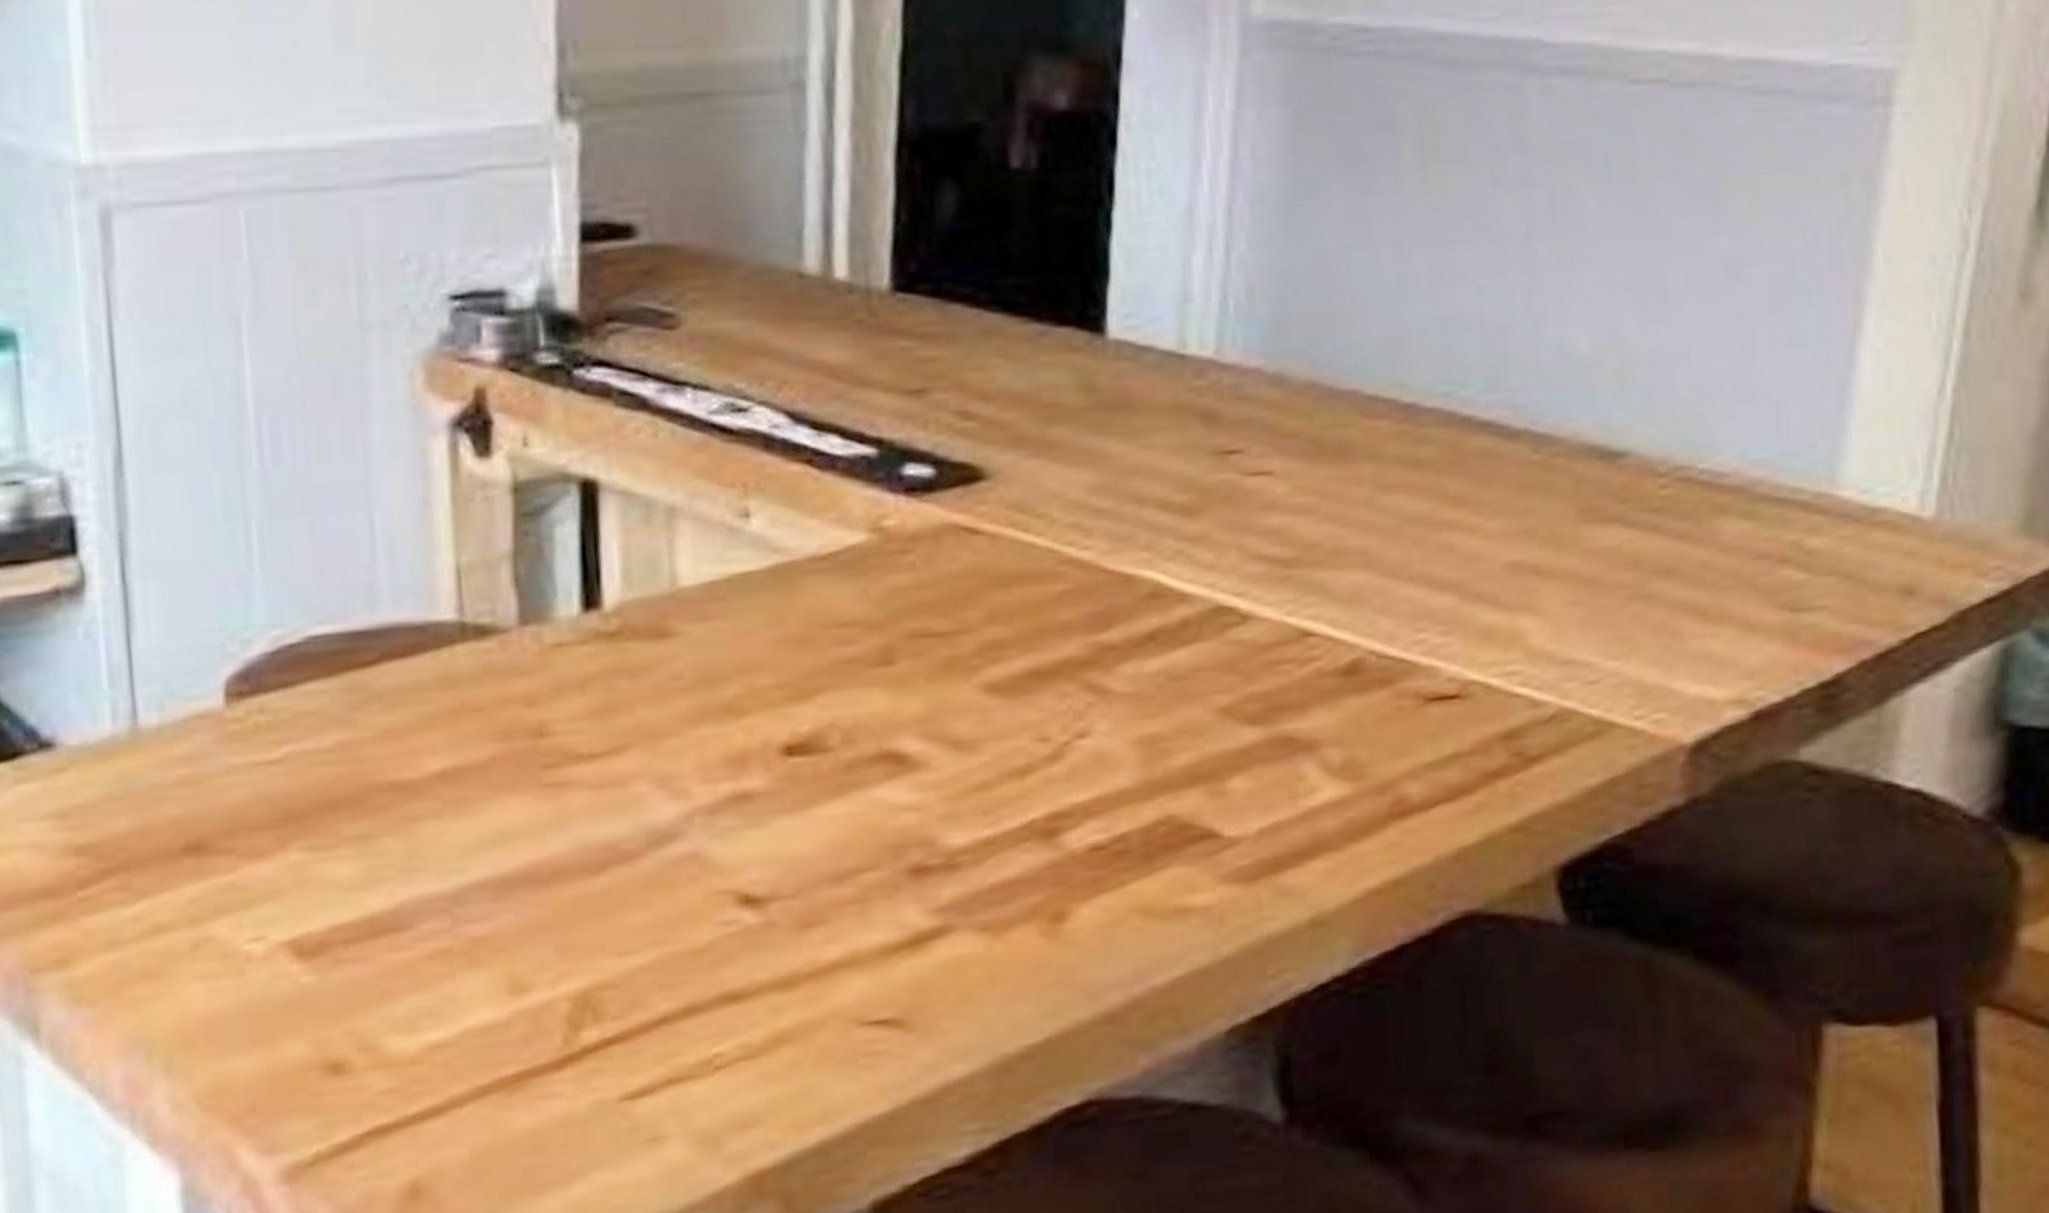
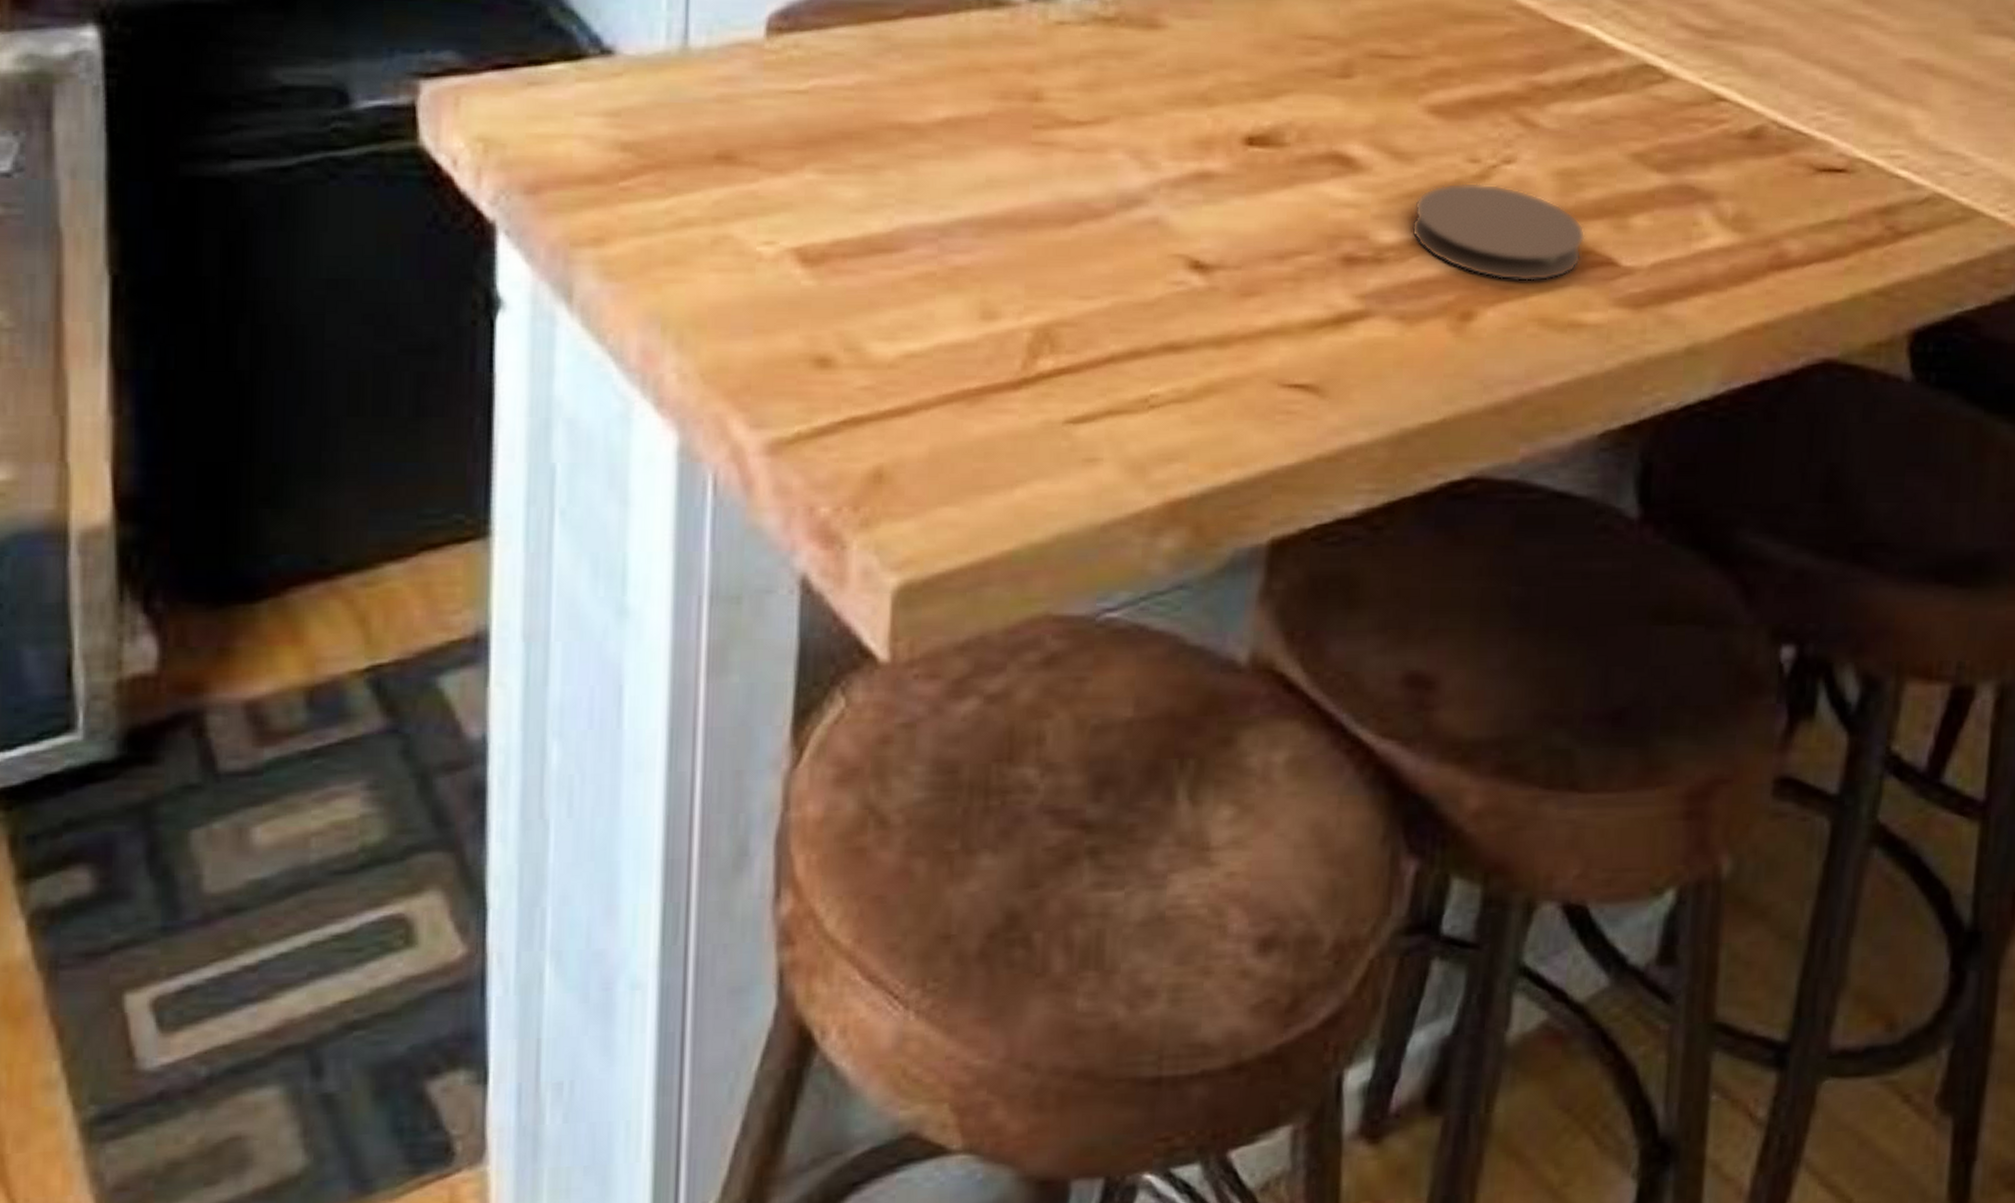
coaster: none [982,763,1180,871] -> present [1411,182,1586,282]

